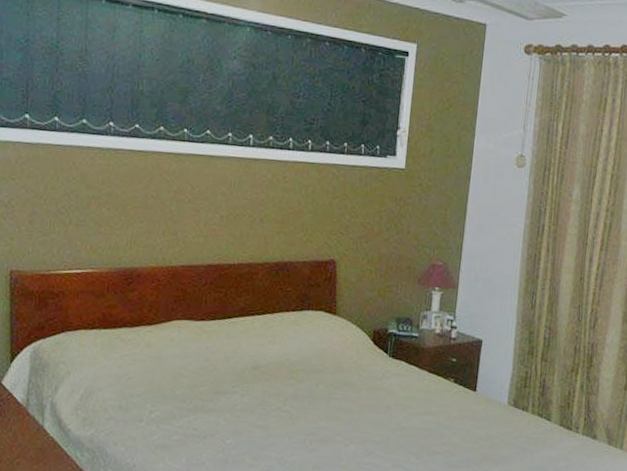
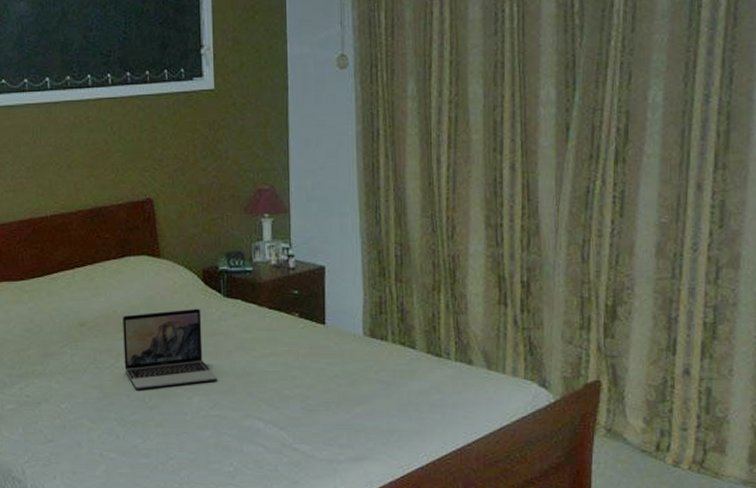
laptop: none [290,363,375,433] -> present [123,308,218,389]

